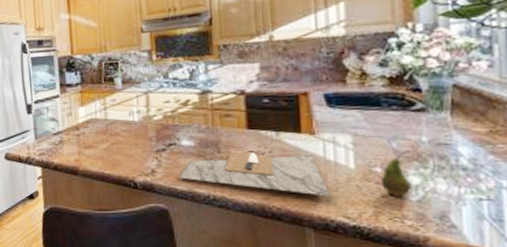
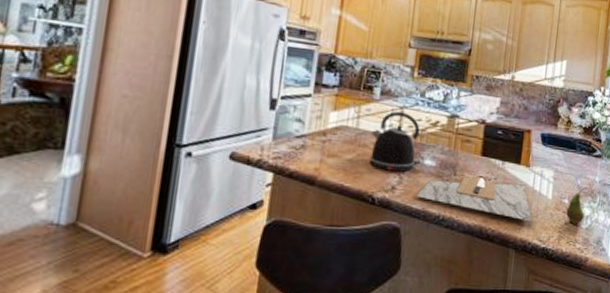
kettle: none [120,97,175,155] -> present [370,111,420,172]

